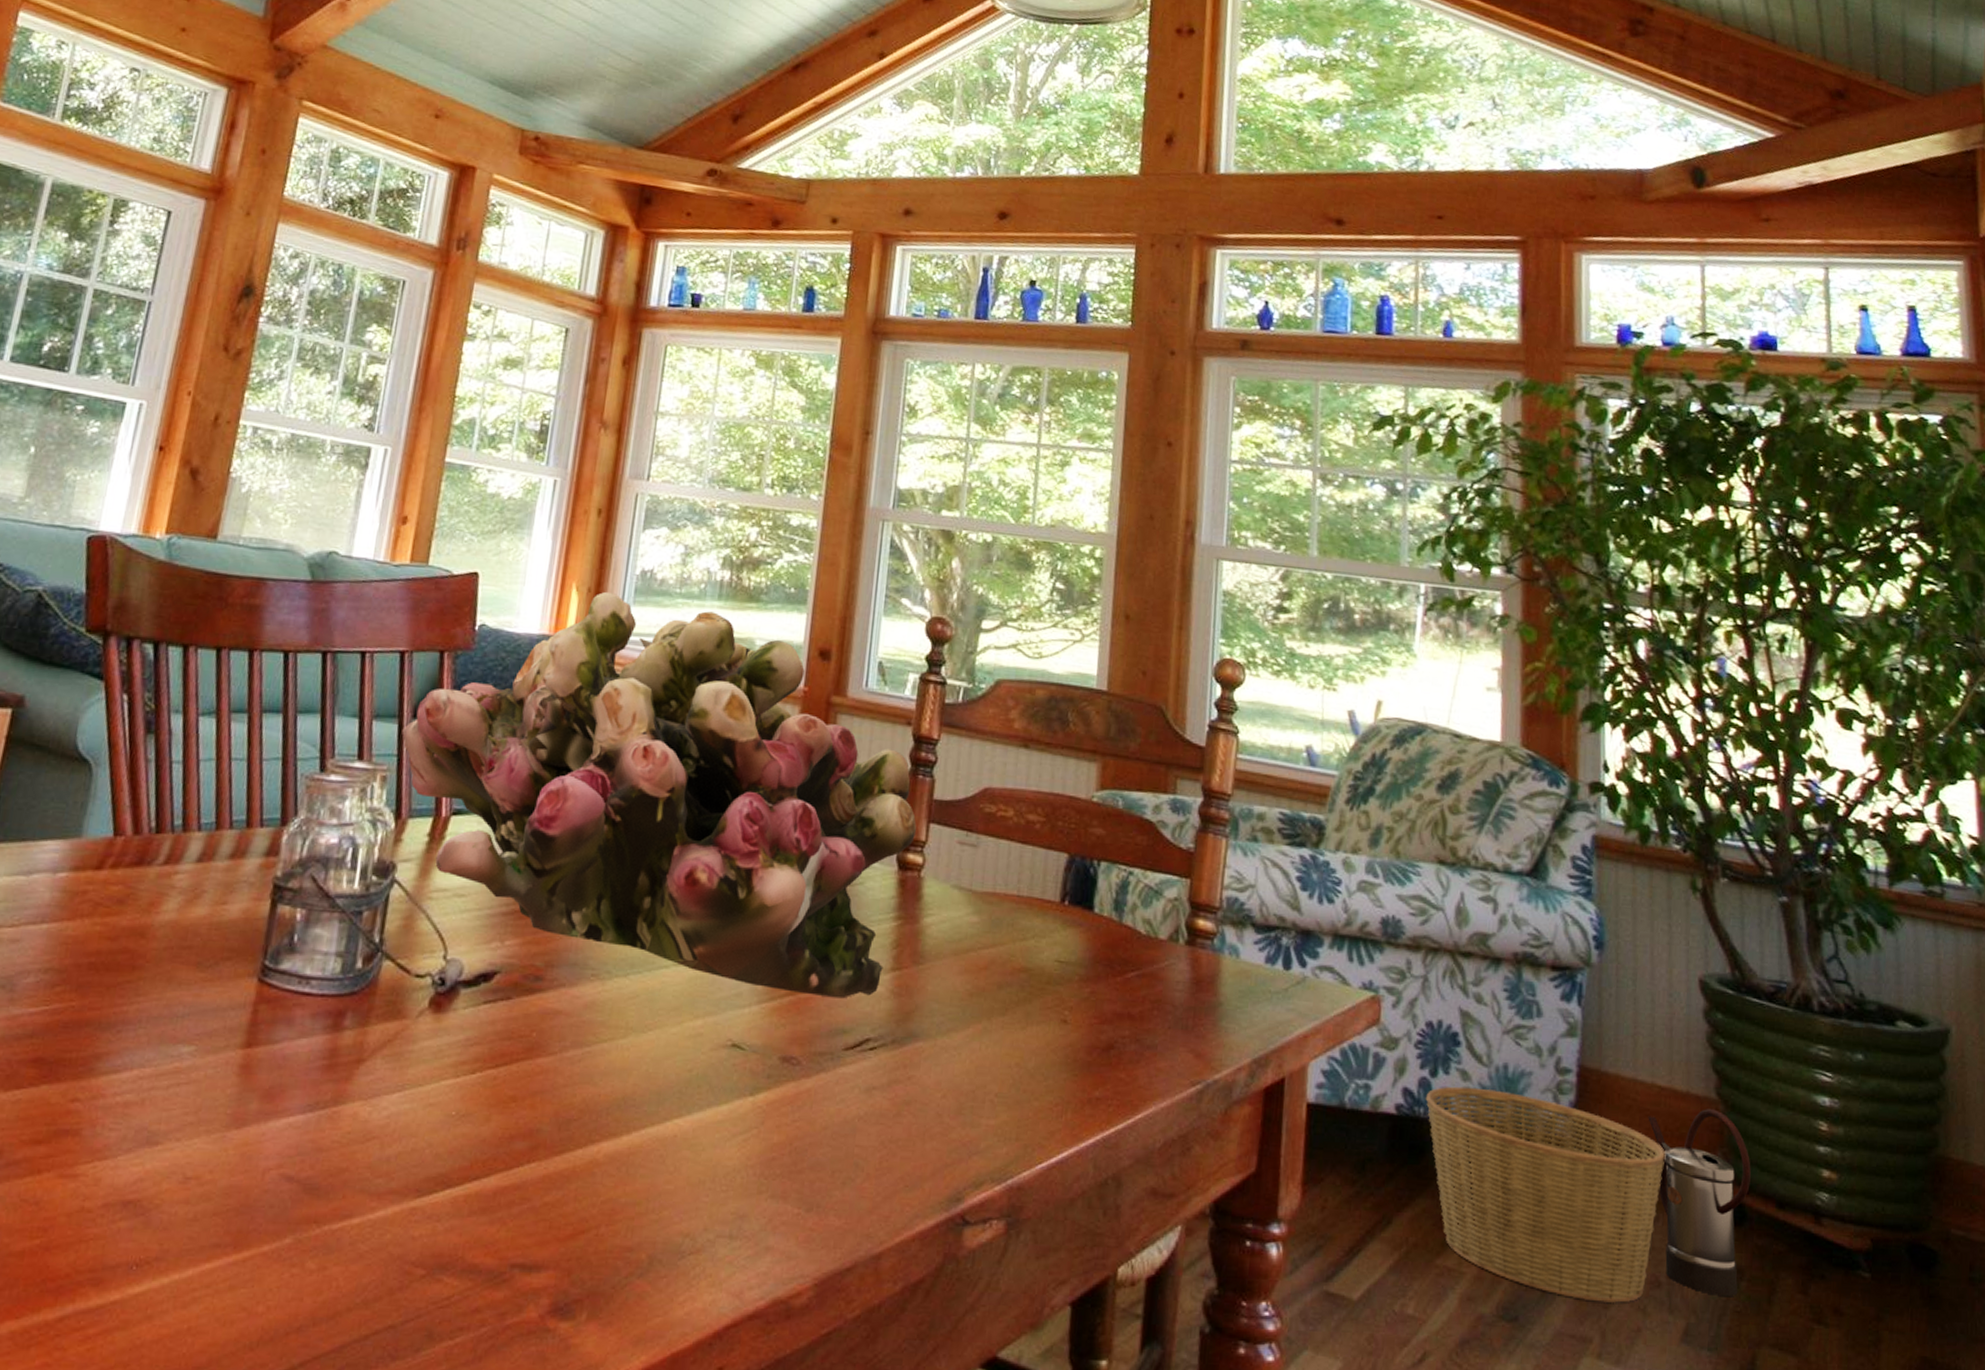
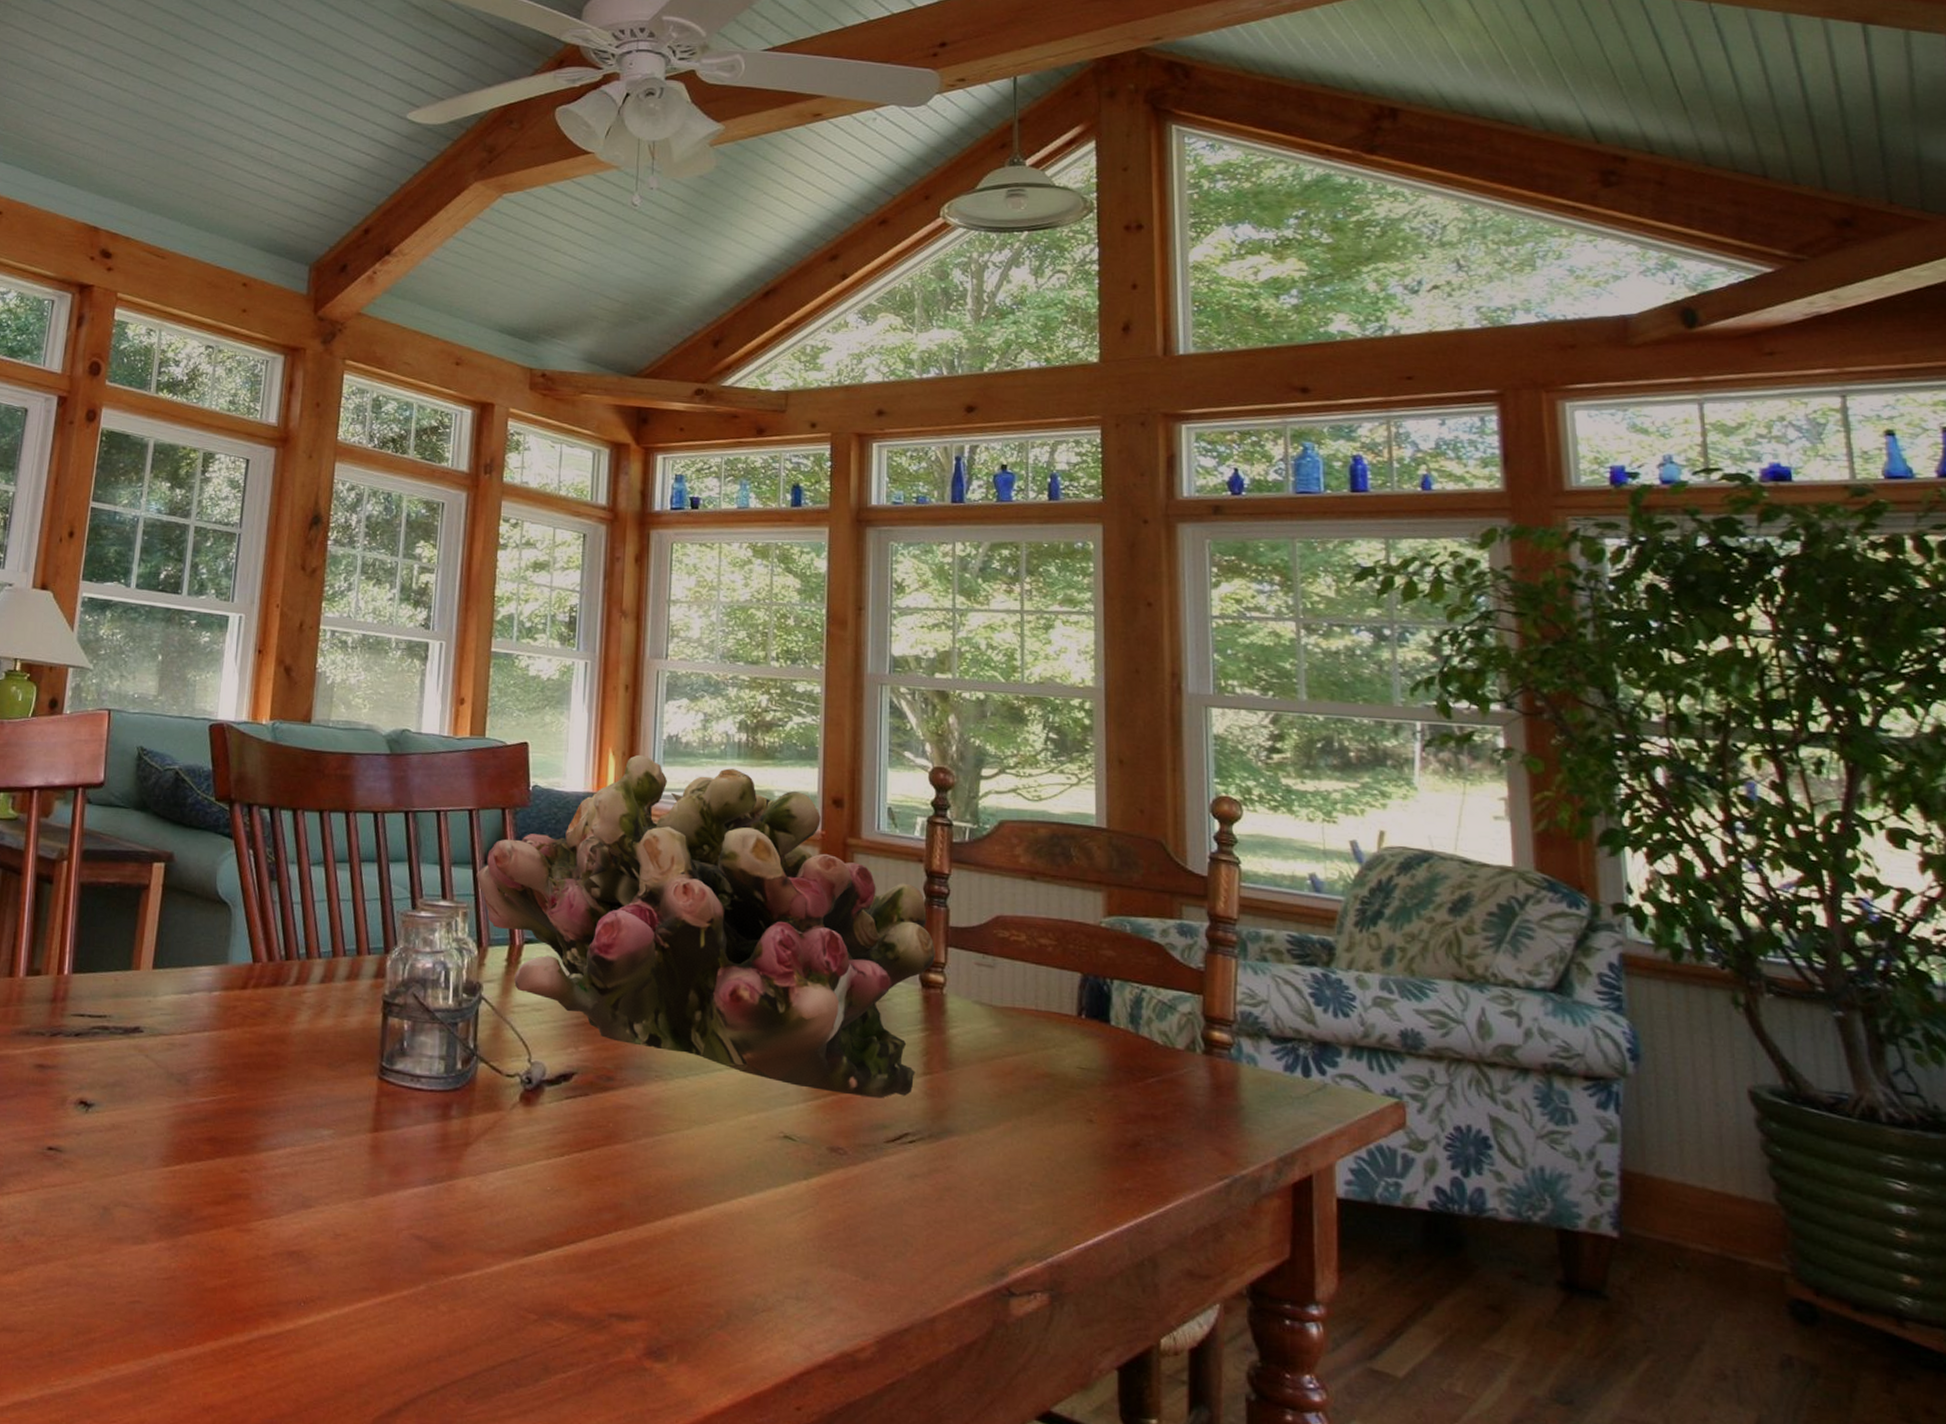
basket: present [1425,1086,1665,1303] -> none [1459,1186,1722,1393]
watering can: present [1648,1109,1751,1296] -> none [1701,1213,1821,1392]

